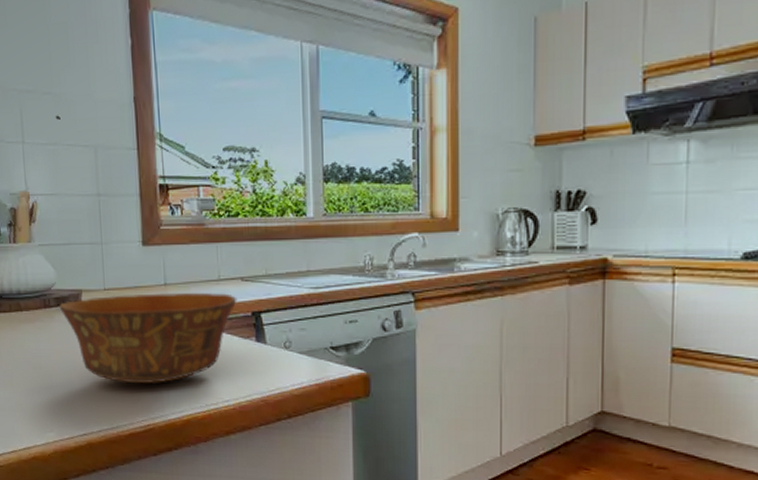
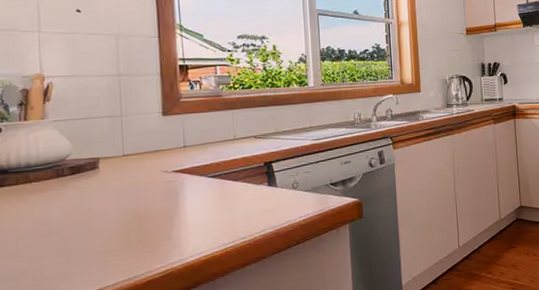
bowl: present [59,293,237,384] -> none [74,149,251,236]

